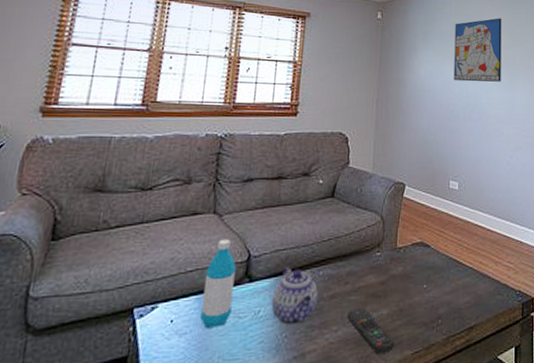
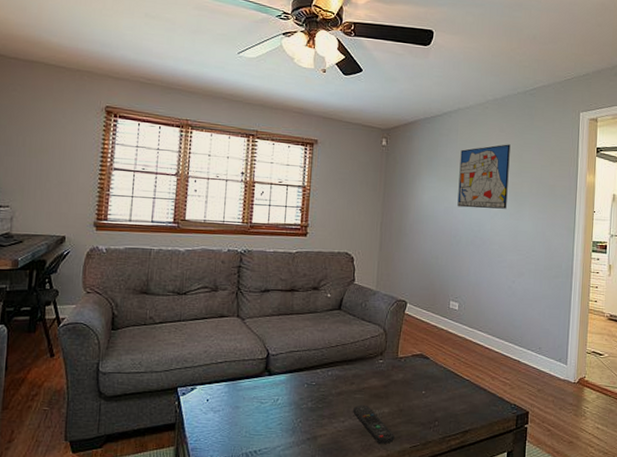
water bottle: present [200,239,236,328] -> none [230,339,257,409]
teapot: present [271,267,318,326] -> none [288,366,327,414]

